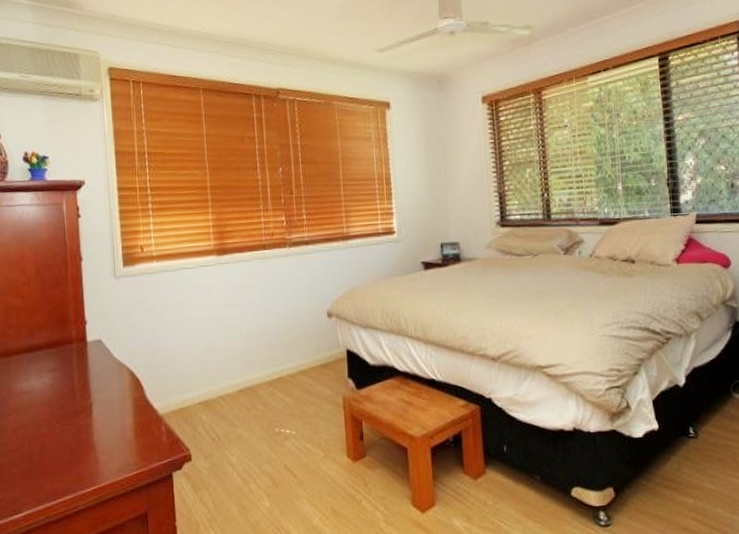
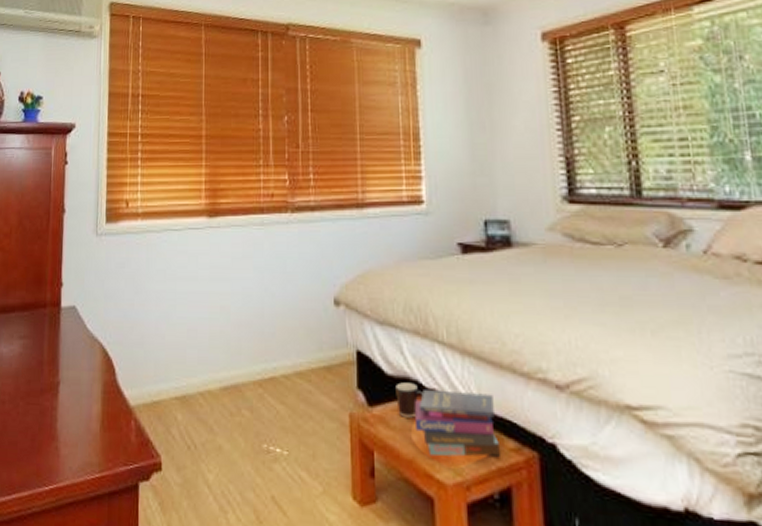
mug: none [377,368,399,394] -> present [395,382,424,418]
books: none [392,369,453,419] -> present [414,389,500,457]

